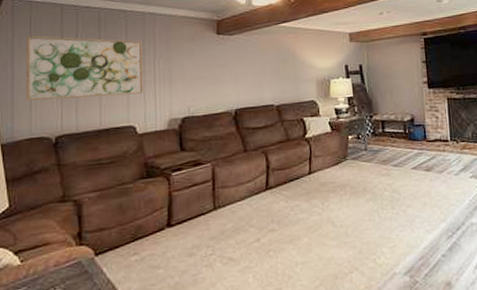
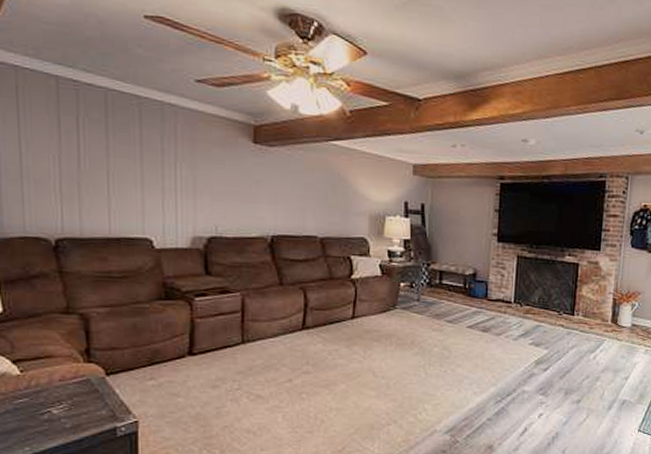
wall art: present [25,35,143,101] -> none [13,110,162,202]

